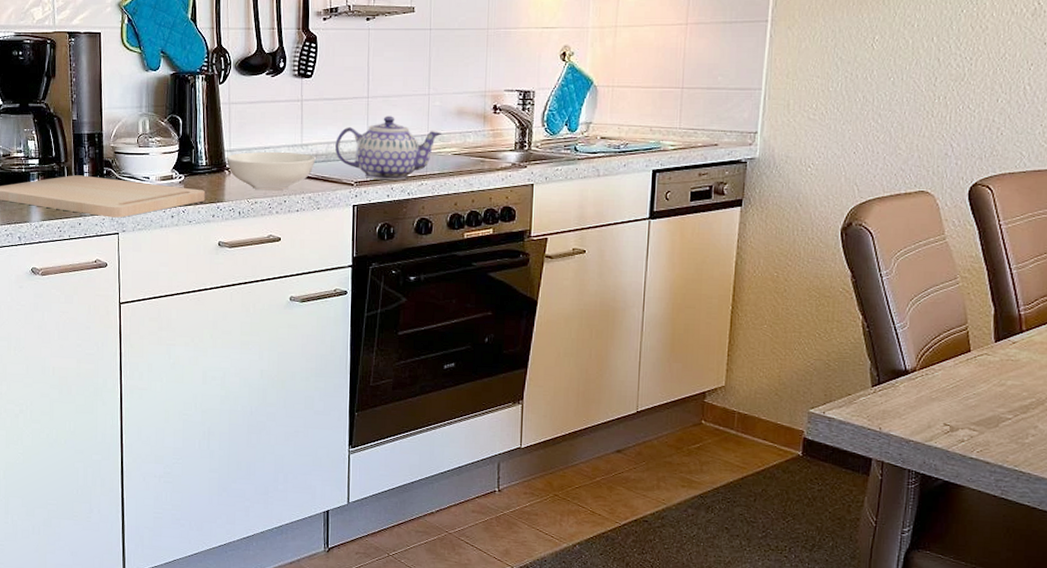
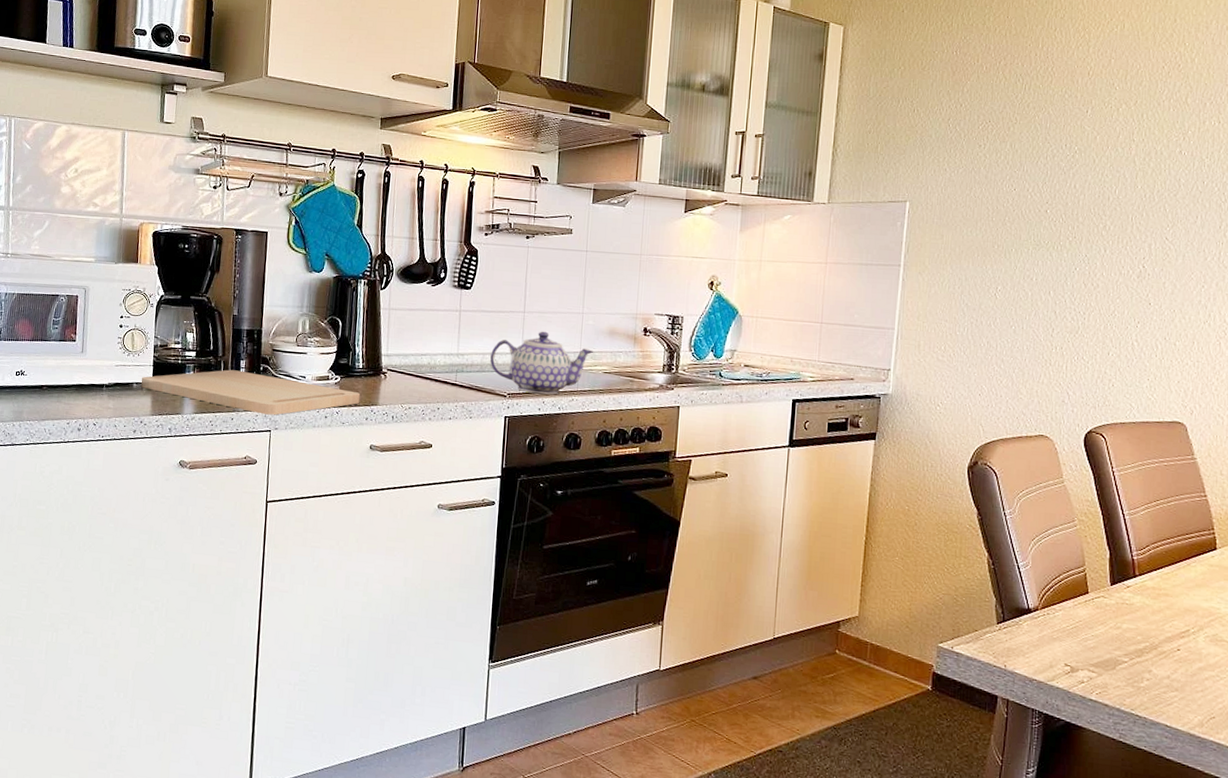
bowl: present [225,151,317,191] -> none [382,358,472,398]

